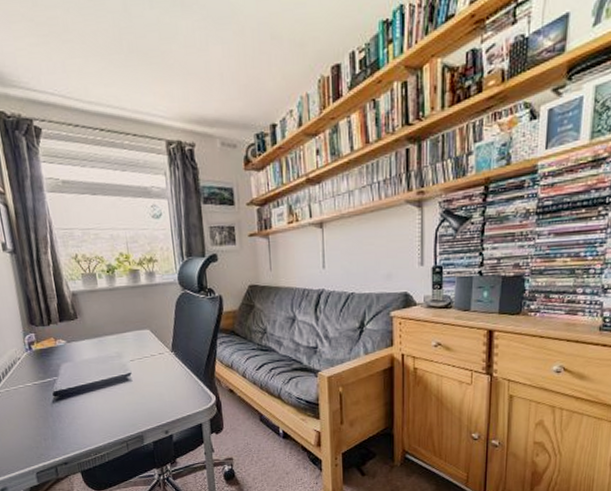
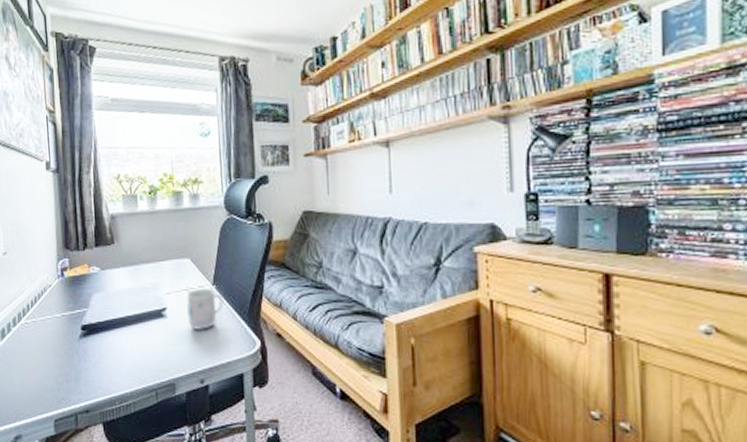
mug: none [148,354,182,391] -> present [186,286,224,331]

